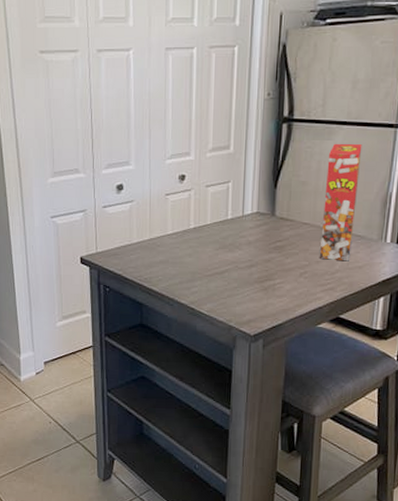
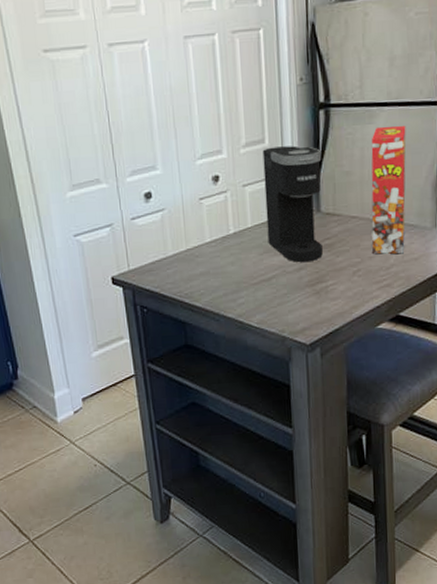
coffee maker: none [224,154,281,260] -> present [262,146,323,262]

